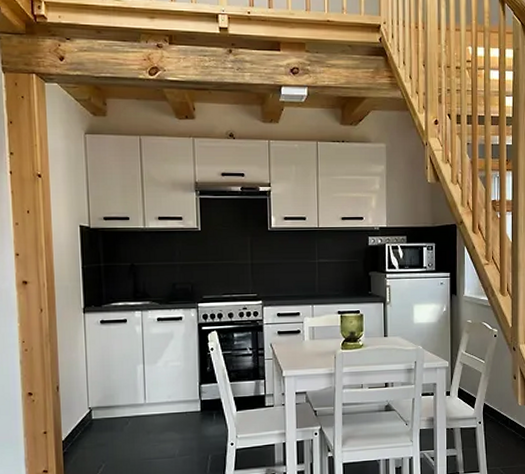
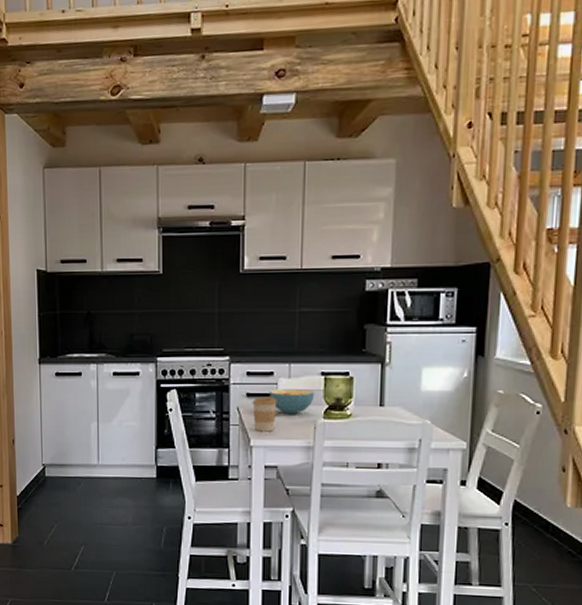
coffee cup: none [283,333,304,364] -> present [252,396,277,432]
cereal bowl: none [297,326,334,348] -> present [270,389,315,415]

